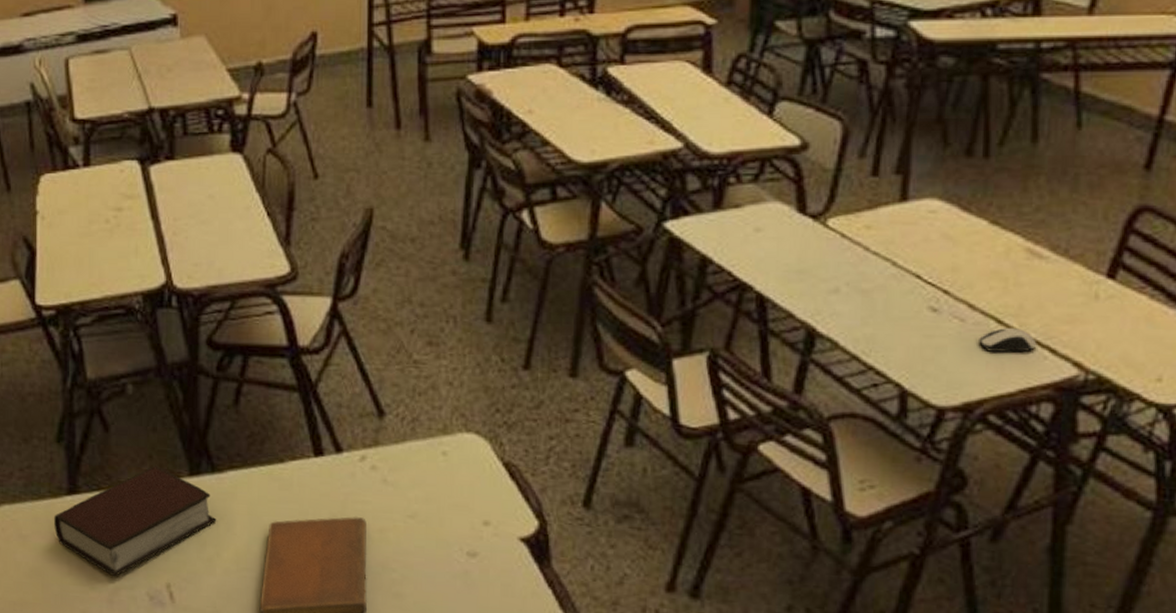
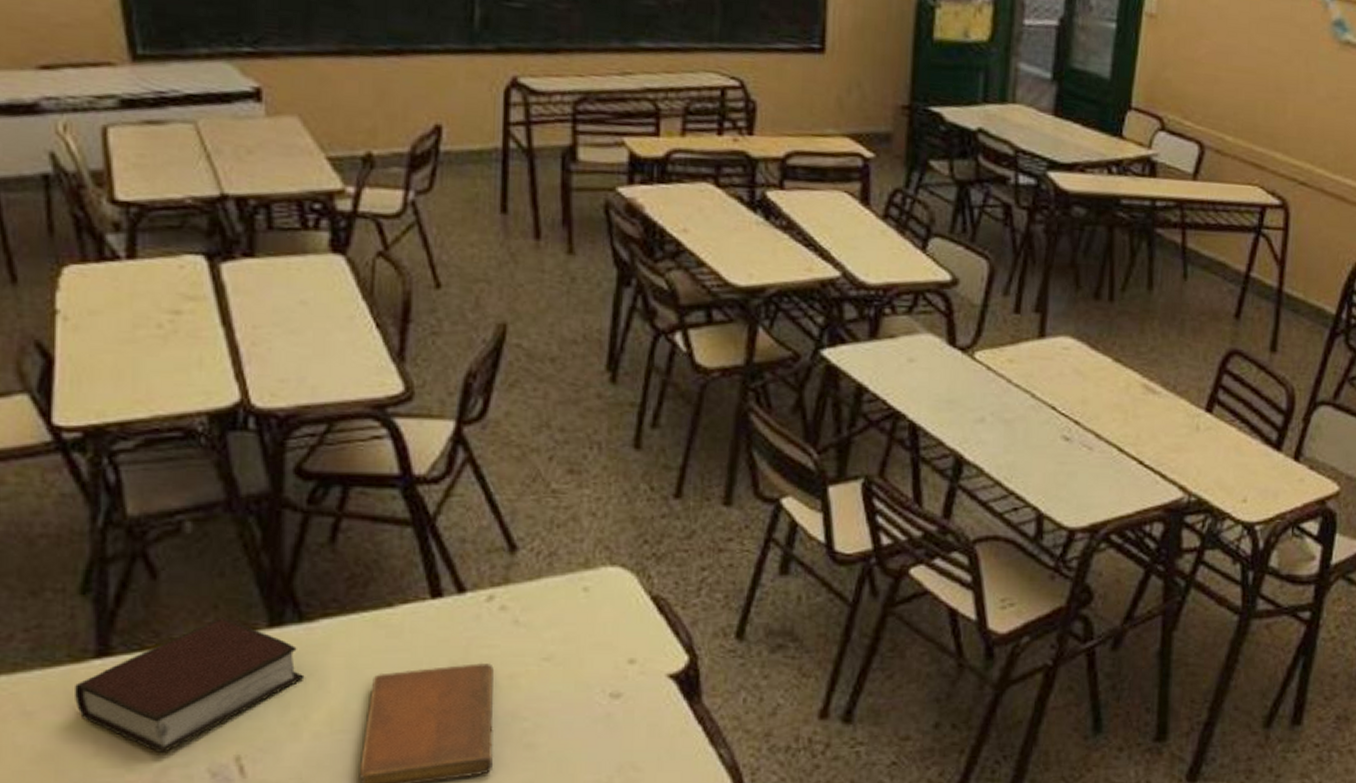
computer mouse: present [979,328,1037,353] -> none [1103,456,1151,478]

